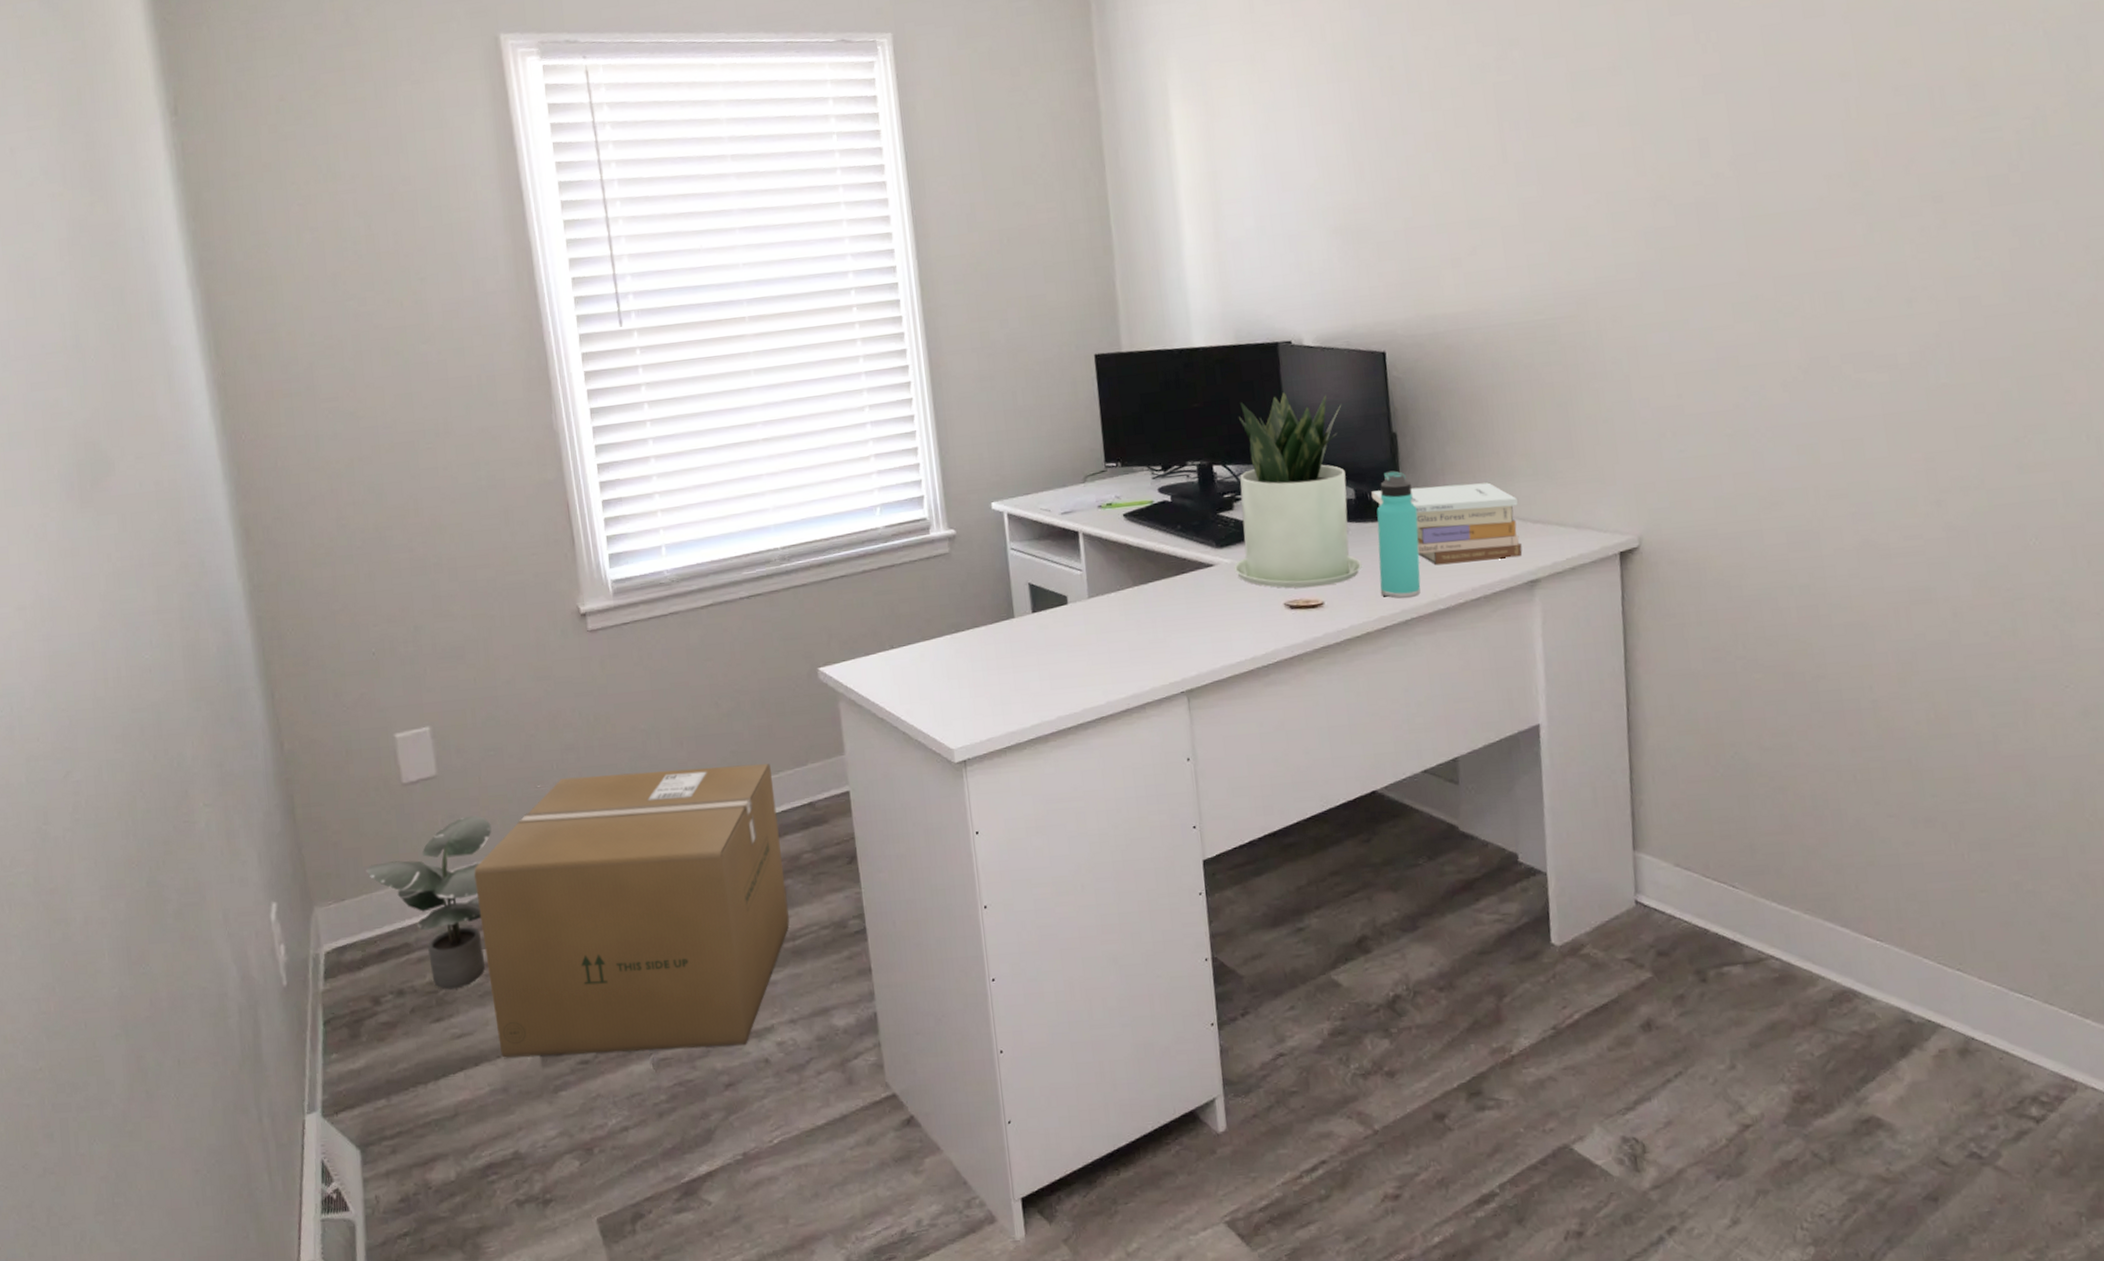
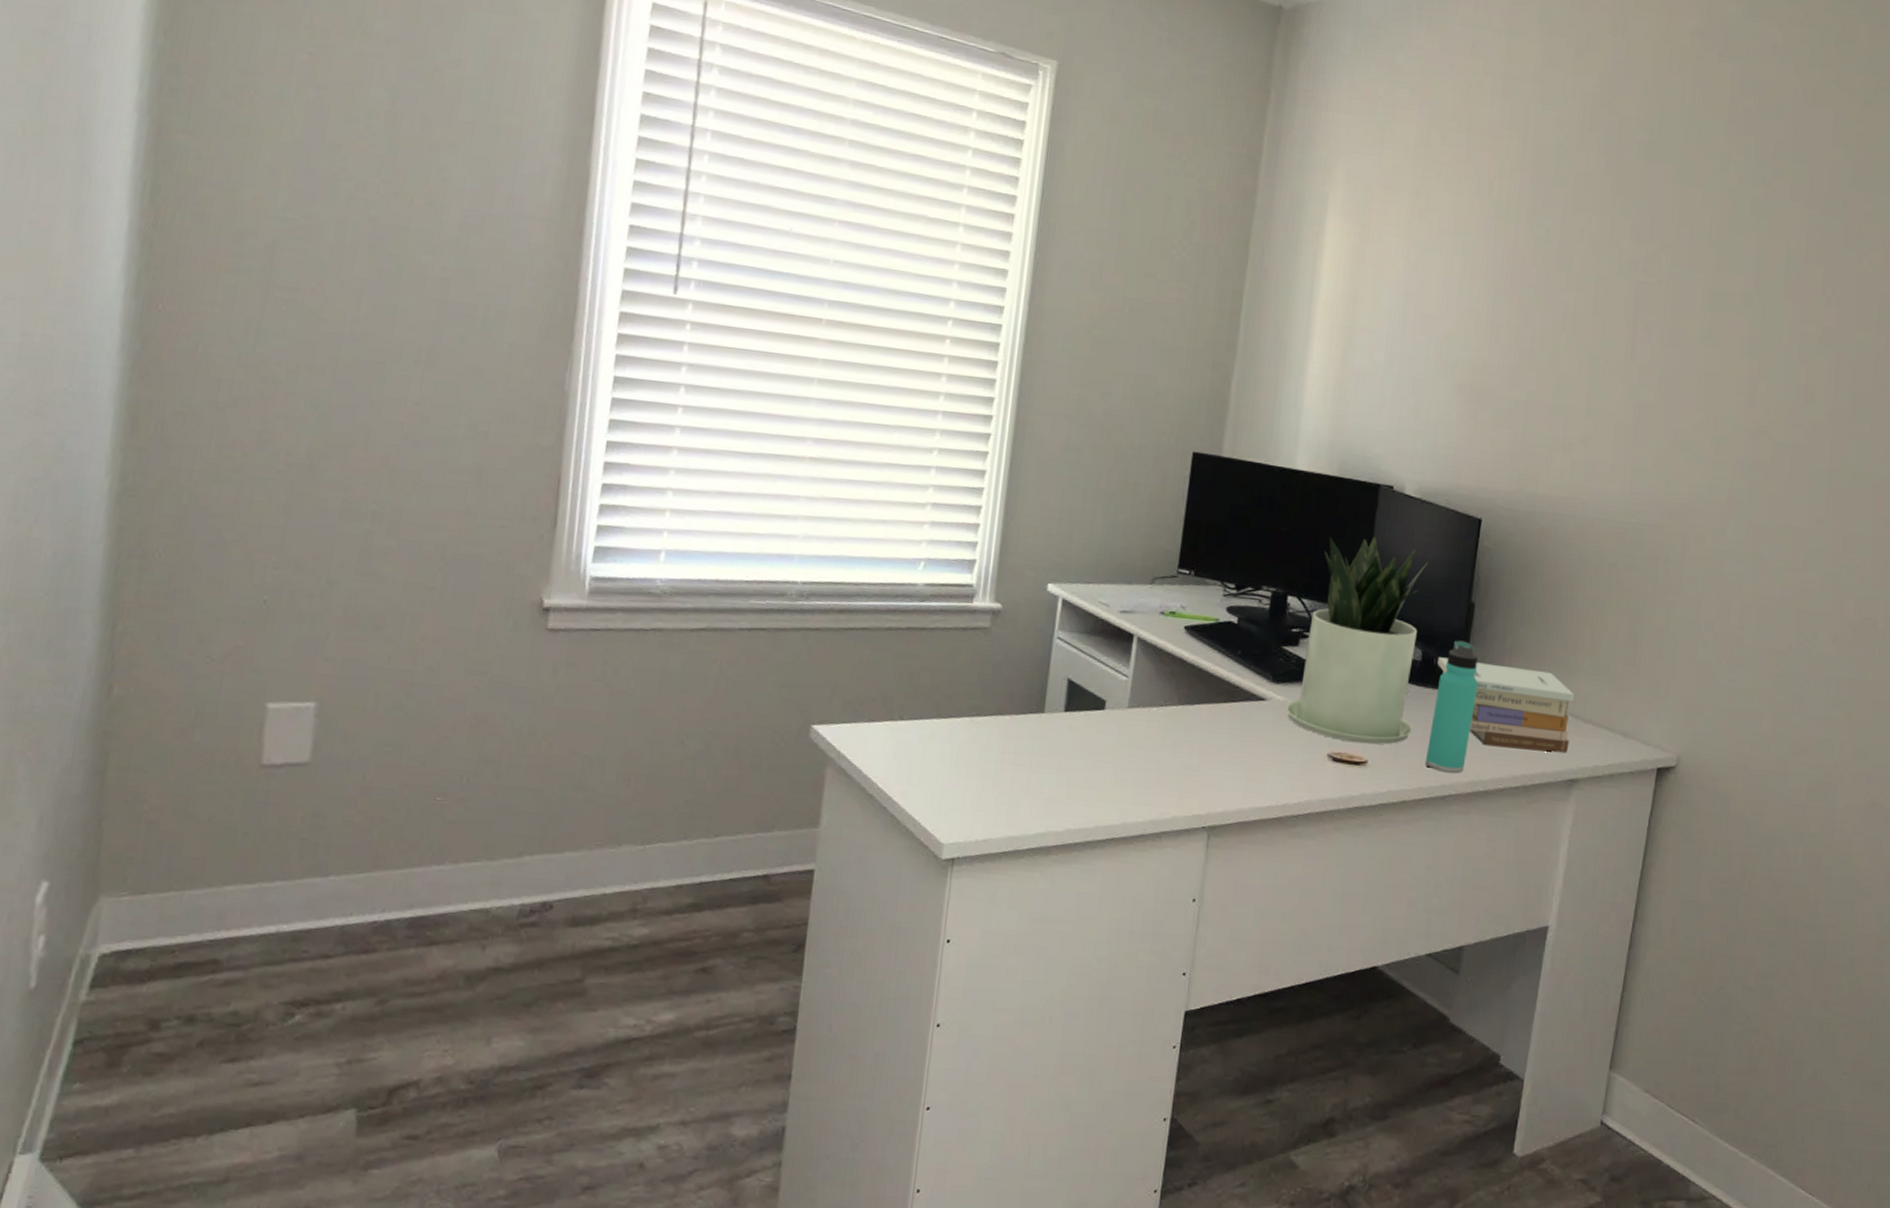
potted plant: present [366,815,492,990] -> none [183,818,365,1025]
box: present [474,763,790,1058] -> none [305,795,729,1143]

